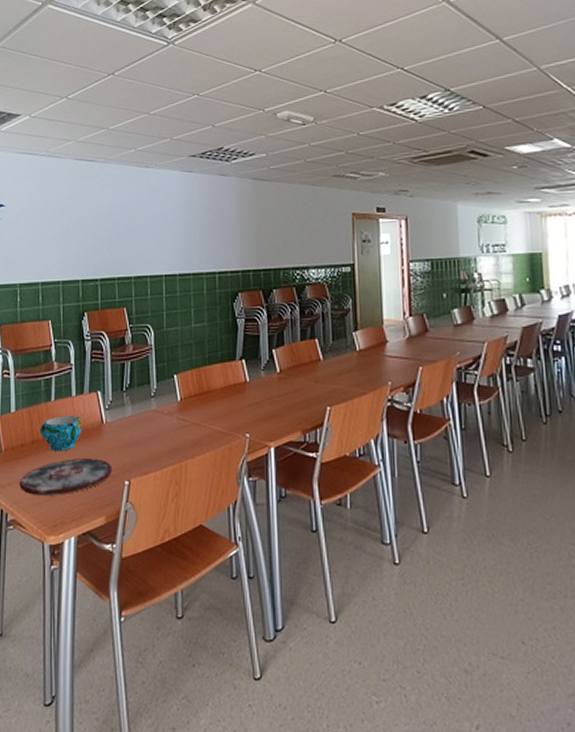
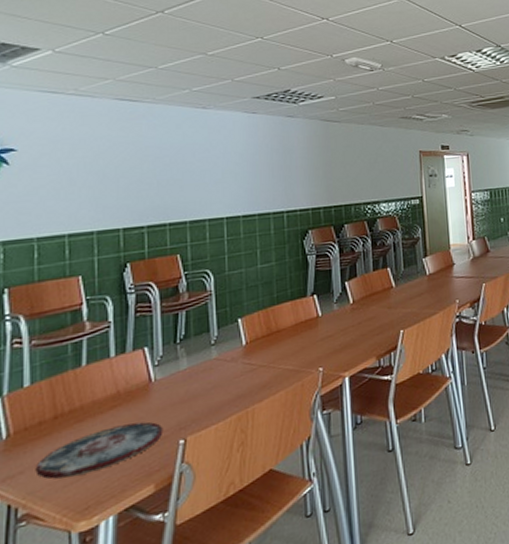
cup: present [40,416,82,451] -> none [66,378,124,424]

